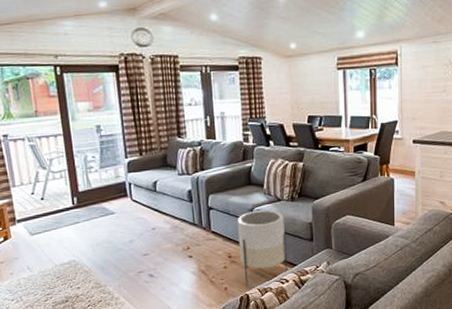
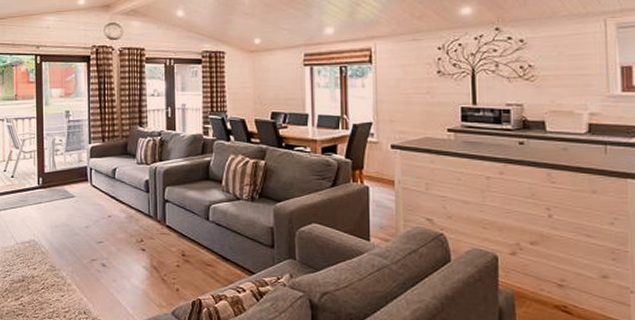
planter: present [237,210,288,287] -> none [193,207,245,290]

